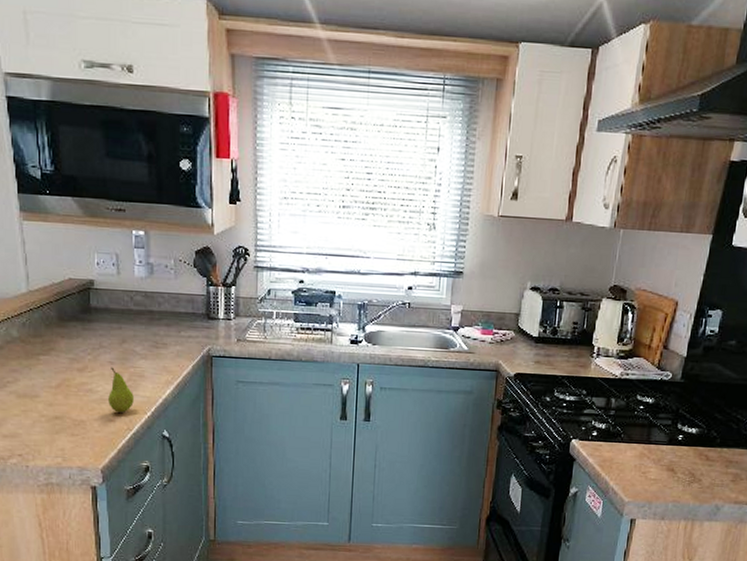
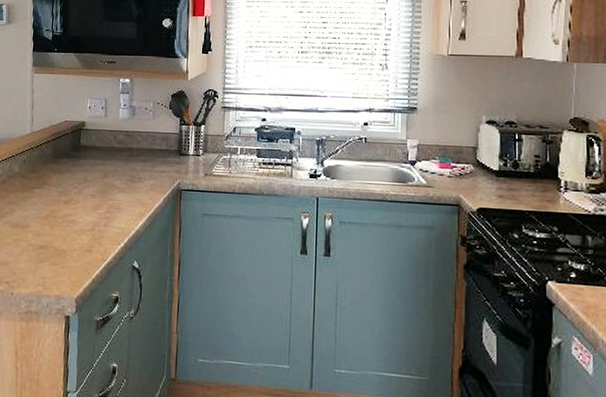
fruit: present [108,367,134,413] -> none [87,199,110,243]

